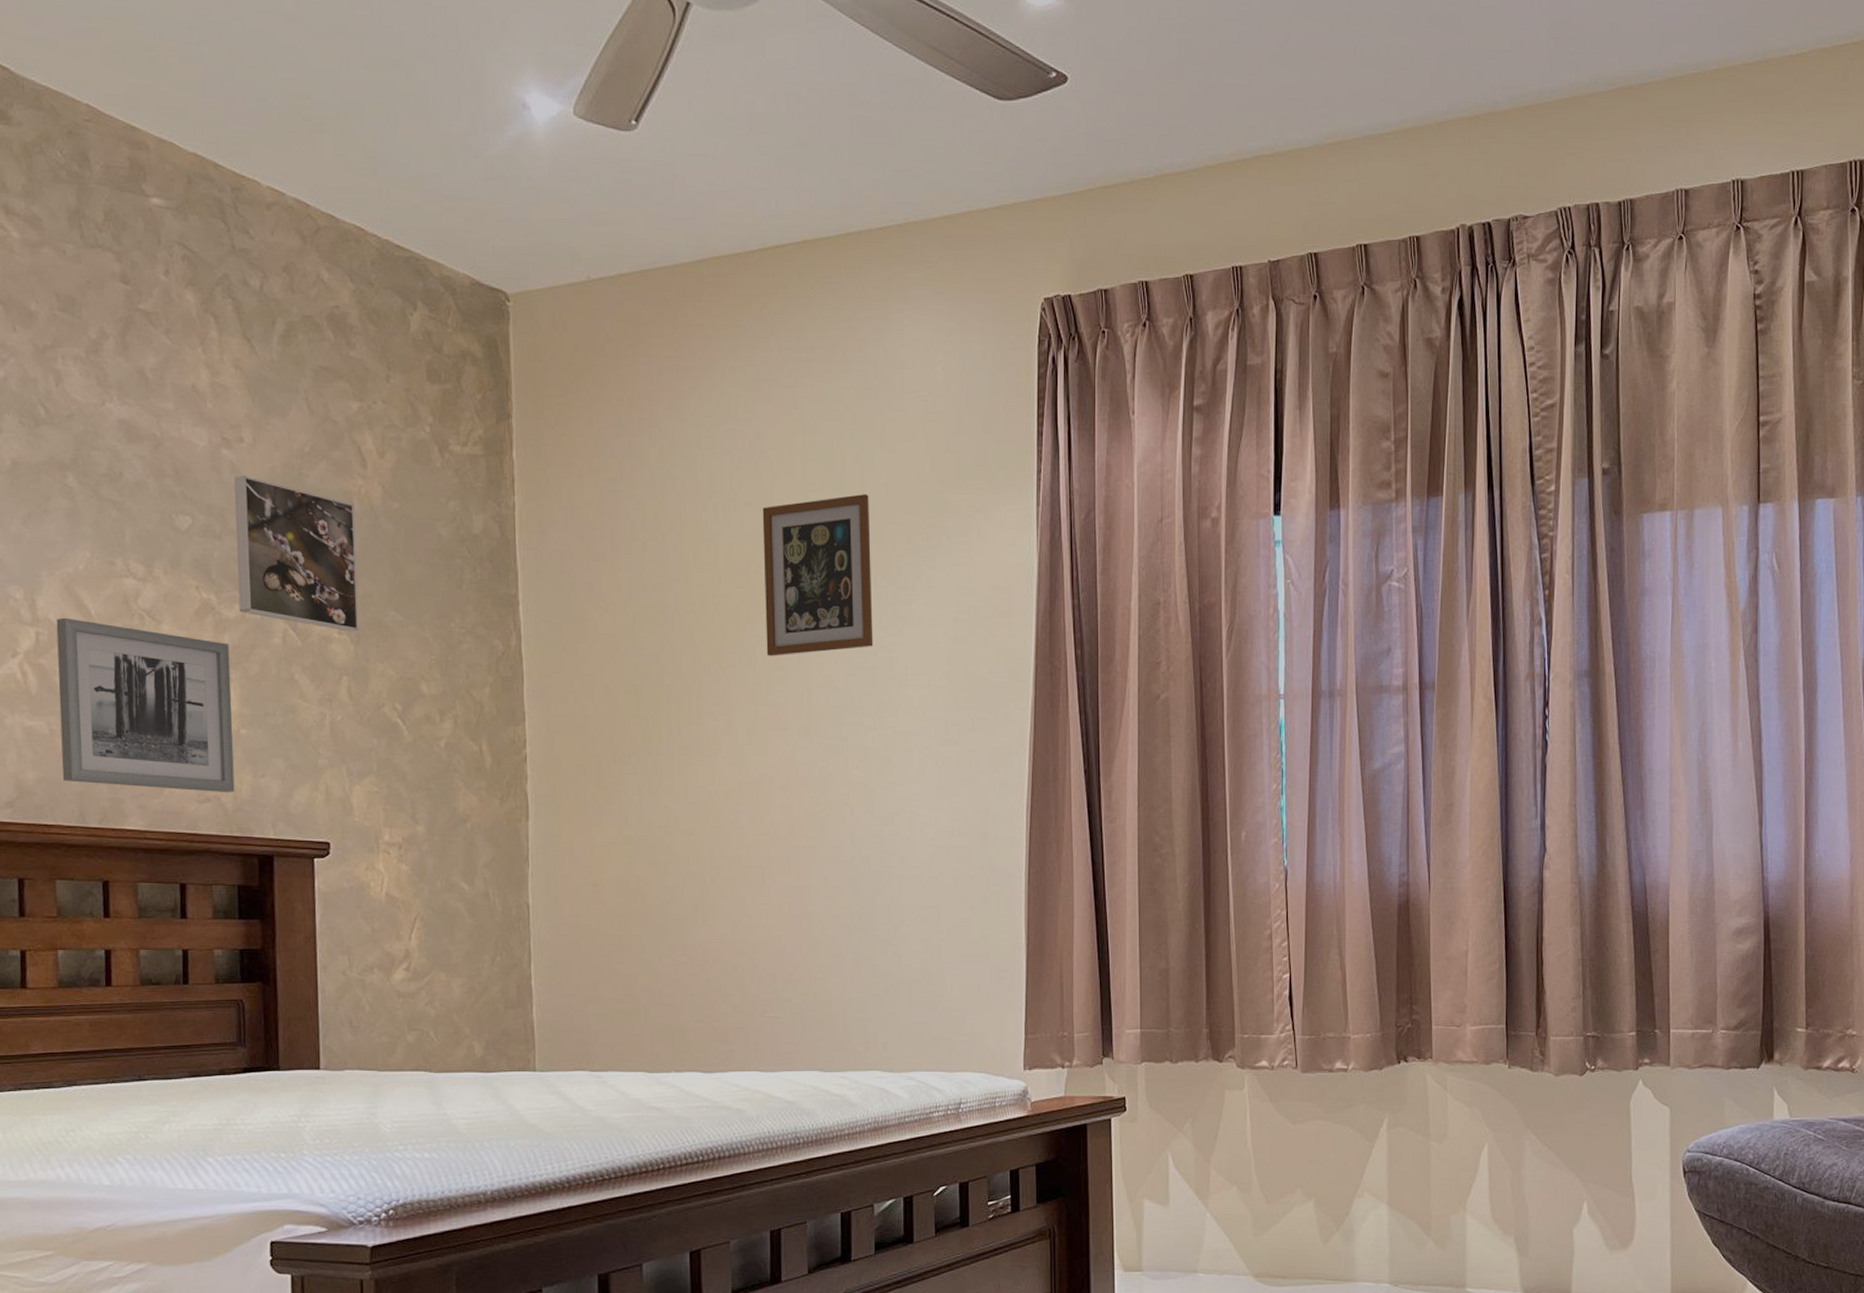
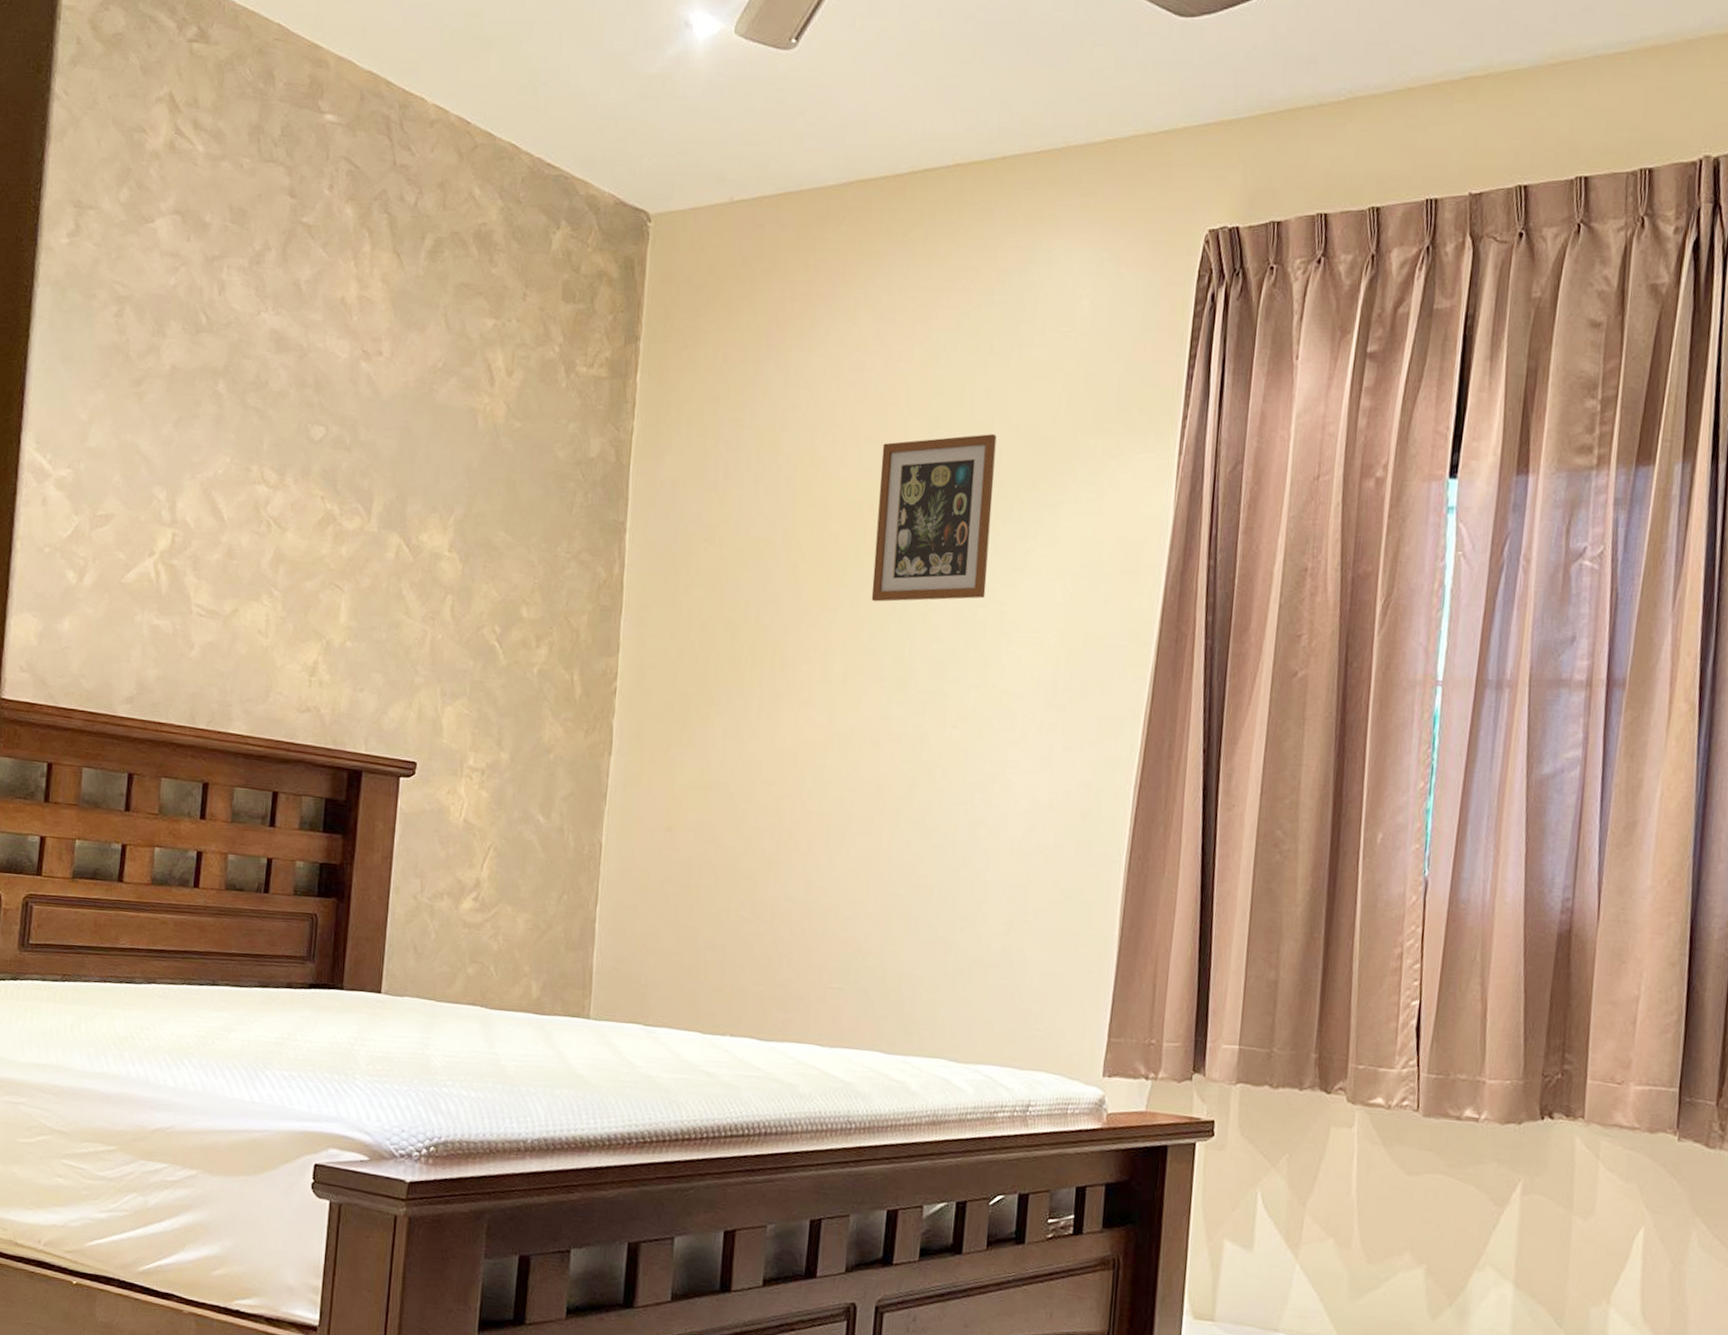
wall art: present [56,617,235,792] -> none [179,520,345,704]
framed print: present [234,476,359,632] -> none [359,389,478,551]

